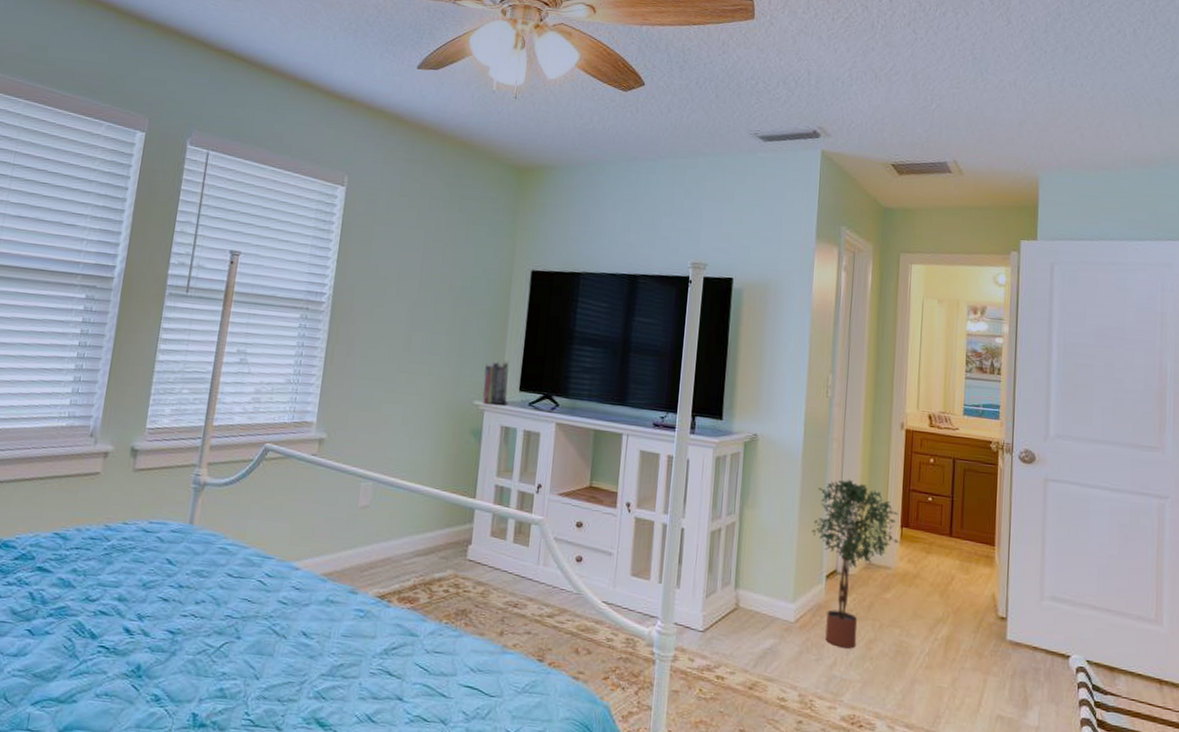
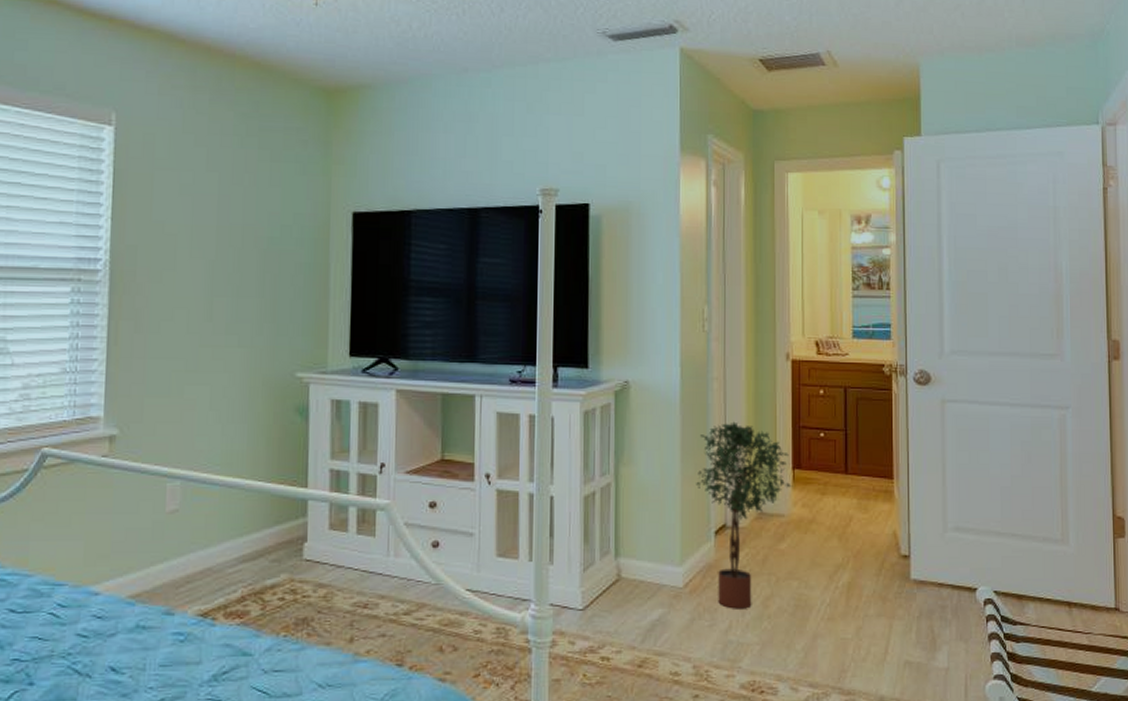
books: present [482,360,509,406] -> none [305,322,336,376]

